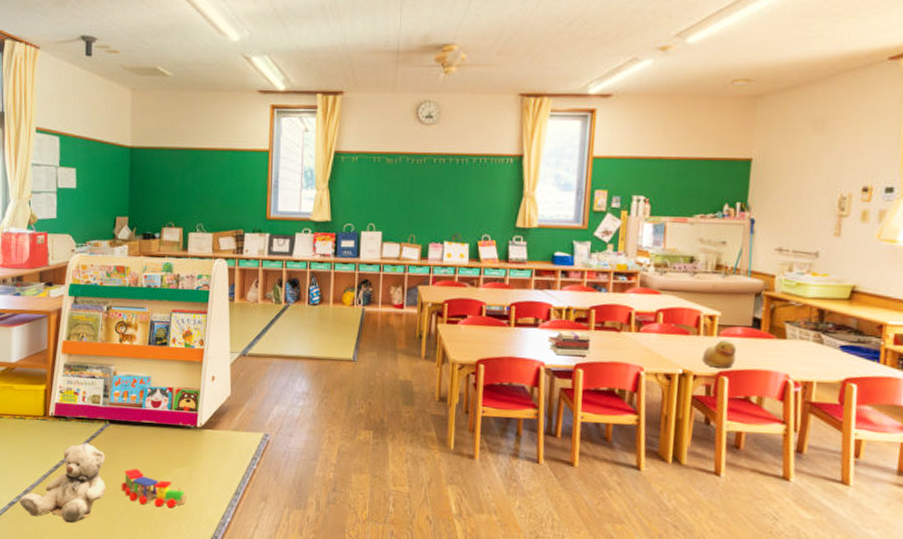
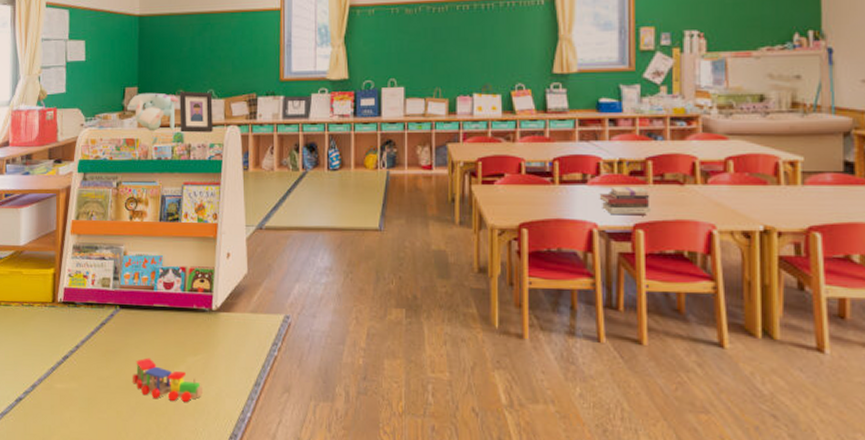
teddy bear: present [19,443,106,523] -> none [27,330,117,421]
stuffed animal: none [119,223,169,261] -> present [128,92,179,132]
picture frame: none [169,224,201,264] -> present [179,91,213,133]
rubber duck: present [702,340,737,369] -> none [787,189,828,224]

